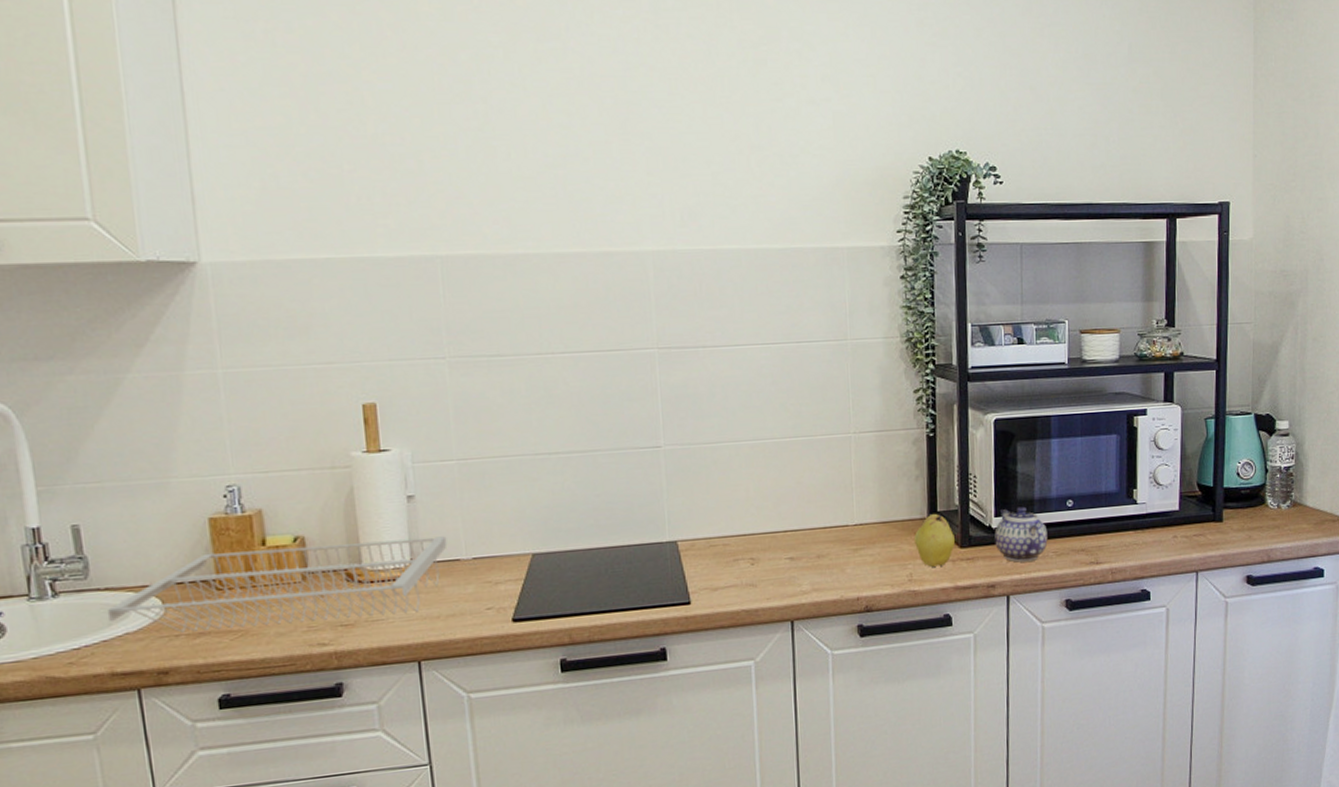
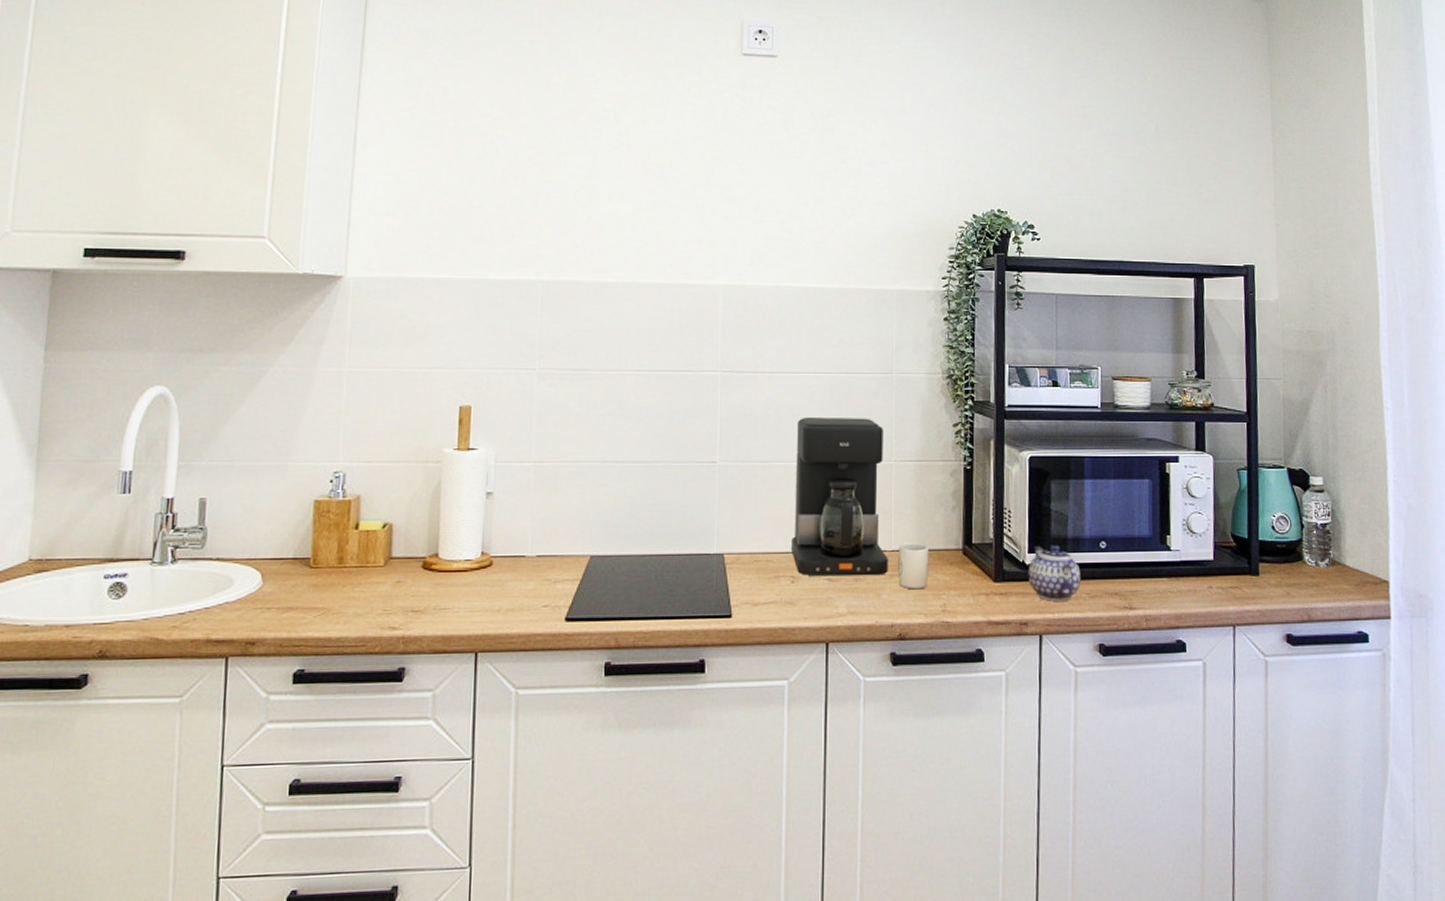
dish rack: present [106,536,448,633] -> none [213,532,516,607]
coffee maker: none [746,389,852,557] -> present [791,418,888,576]
mug: none [861,515,895,562] -> present [898,543,930,590]
fruit: present [913,513,955,567] -> none [948,545,988,599]

